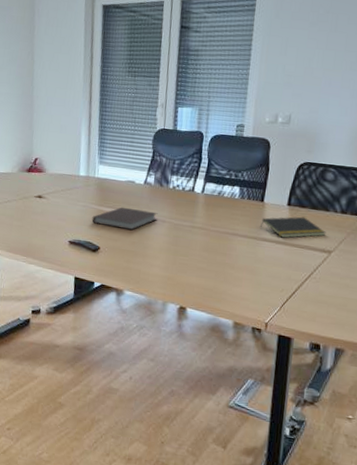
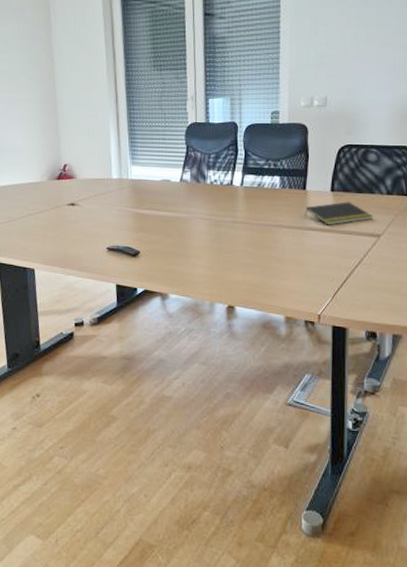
notebook: present [92,207,158,230] -> none [129,207,197,230]

